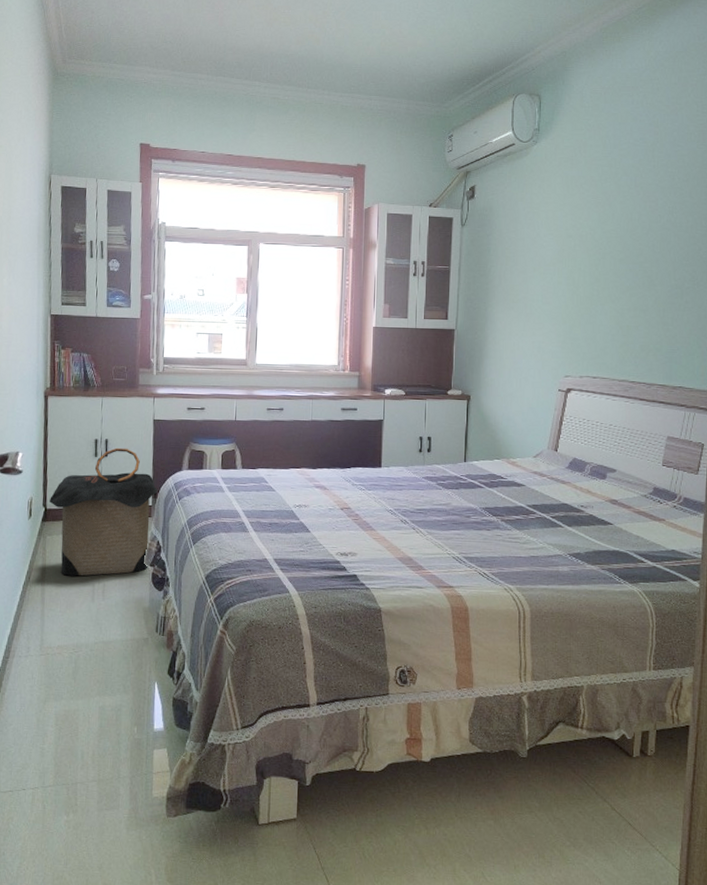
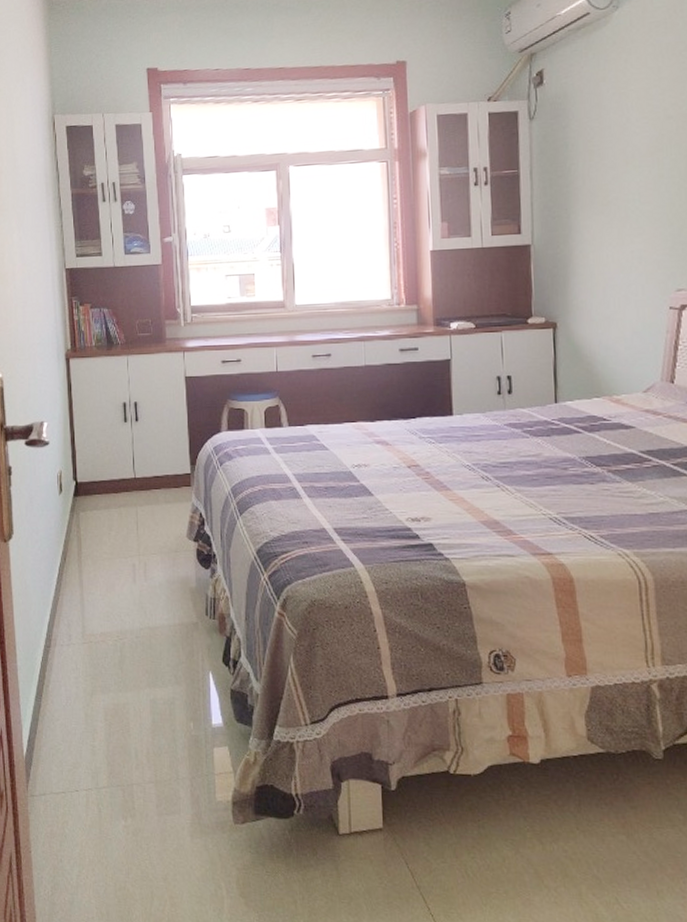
laundry hamper: present [50,447,158,577] -> none [80,410,196,556]

